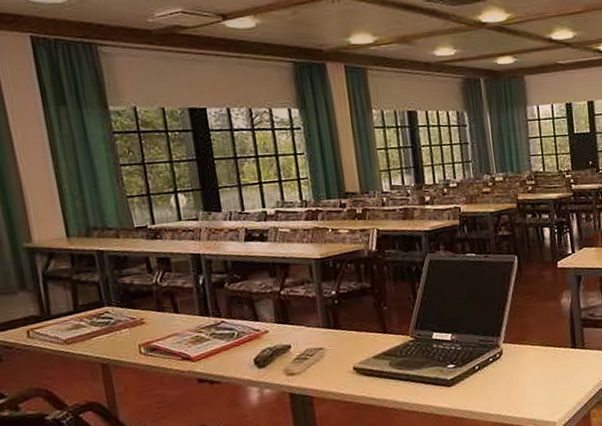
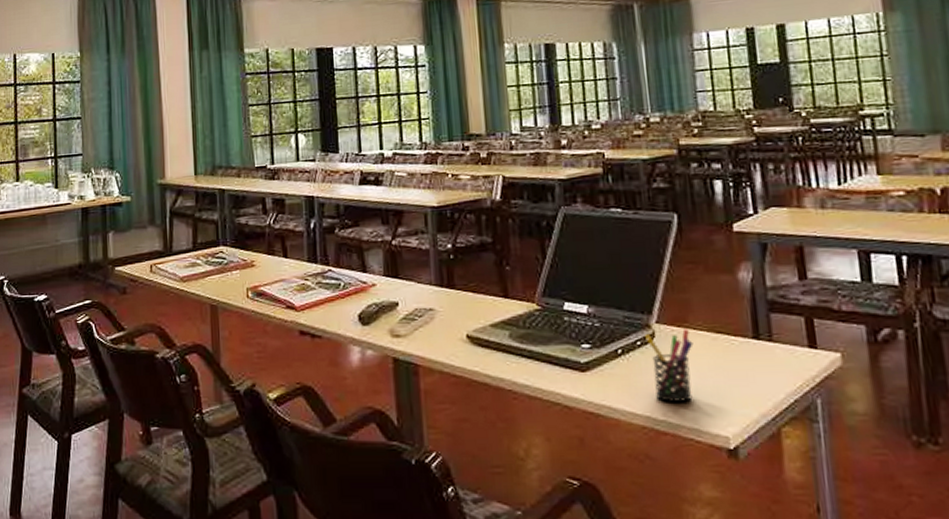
pen holder: none [495,345,531,402] -> present [645,329,694,403]

